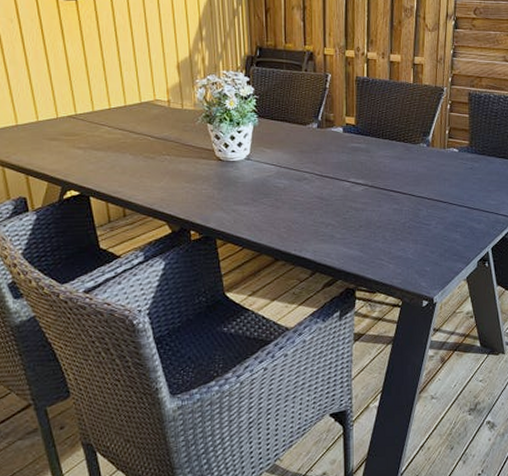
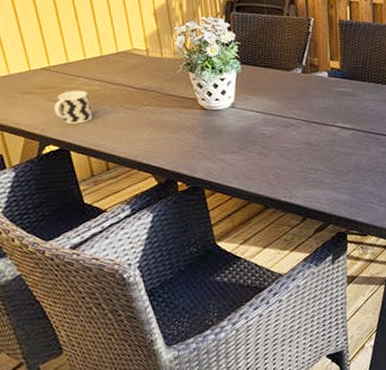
cup: none [78,138,113,171] -> present [54,90,92,125]

